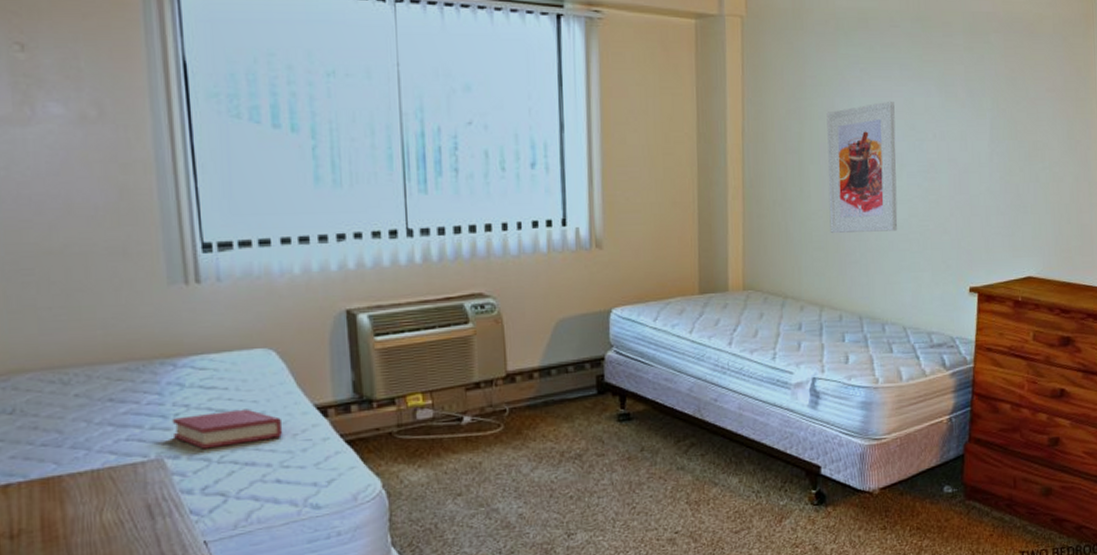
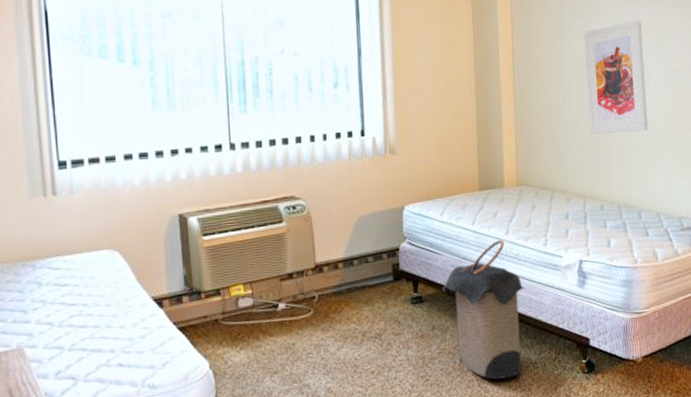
hardback book: present [172,409,283,449] -> none [31,302,125,339]
laundry hamper: none [653,351,749,509] -> present [442,240,525,380]

